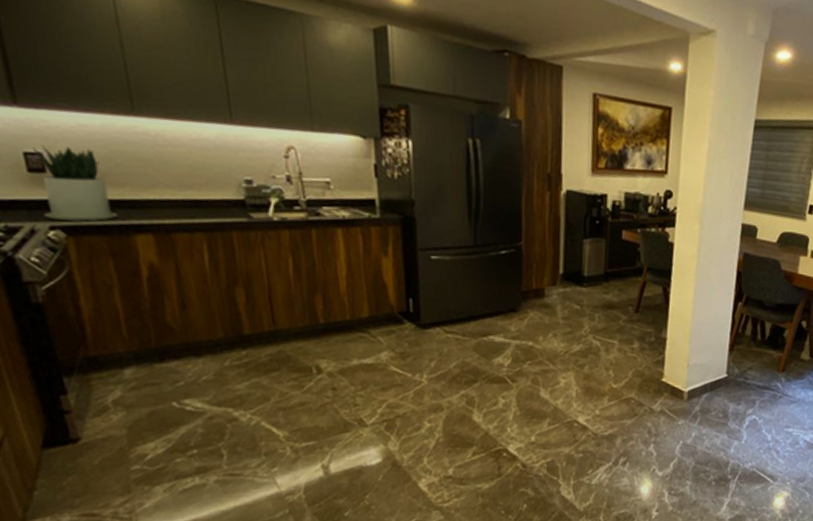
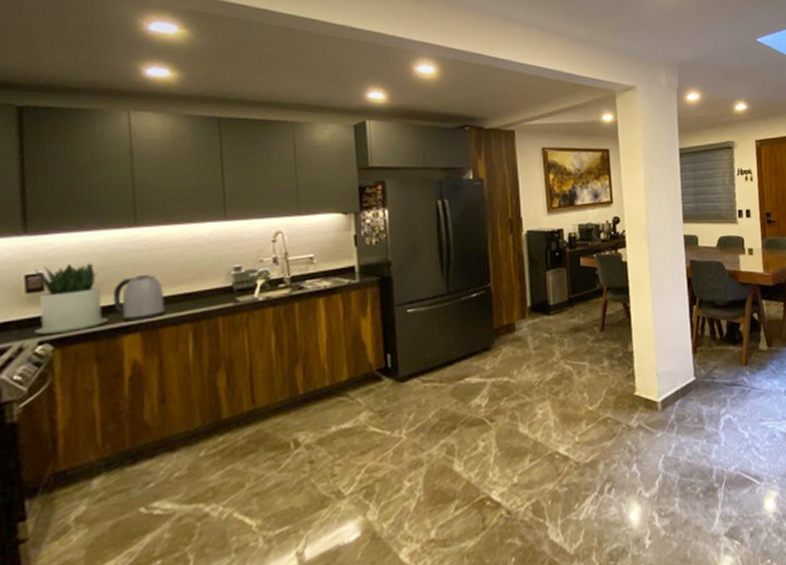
kettle: none [119,172,175,222] -> present [113,275,165,322]

